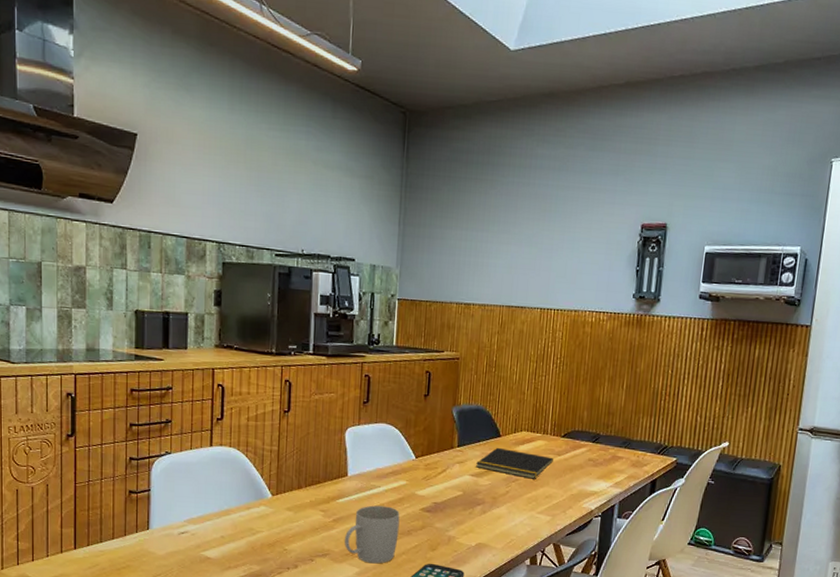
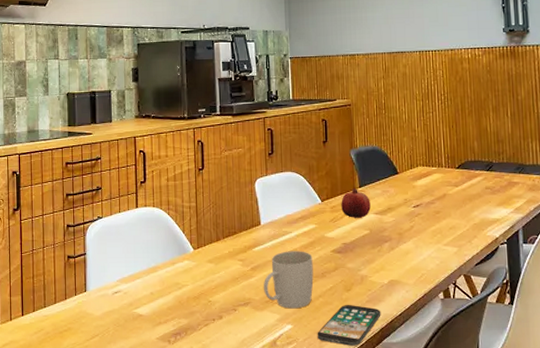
fruit: none [436,447,468,479] -> present [341,188,371,218]
notepad: present [475,447,553,479] -> none [378,184,452,212]

